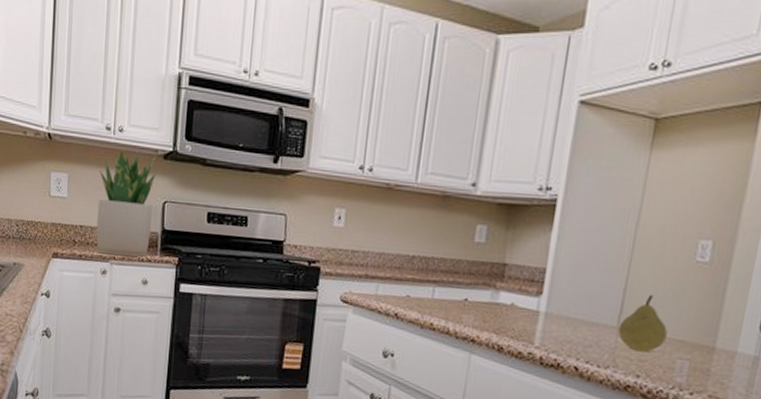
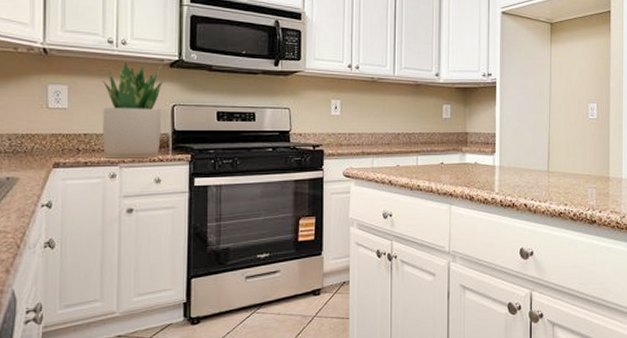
fruit: present [618,294,668,353] -> none [549,144,579,187]

